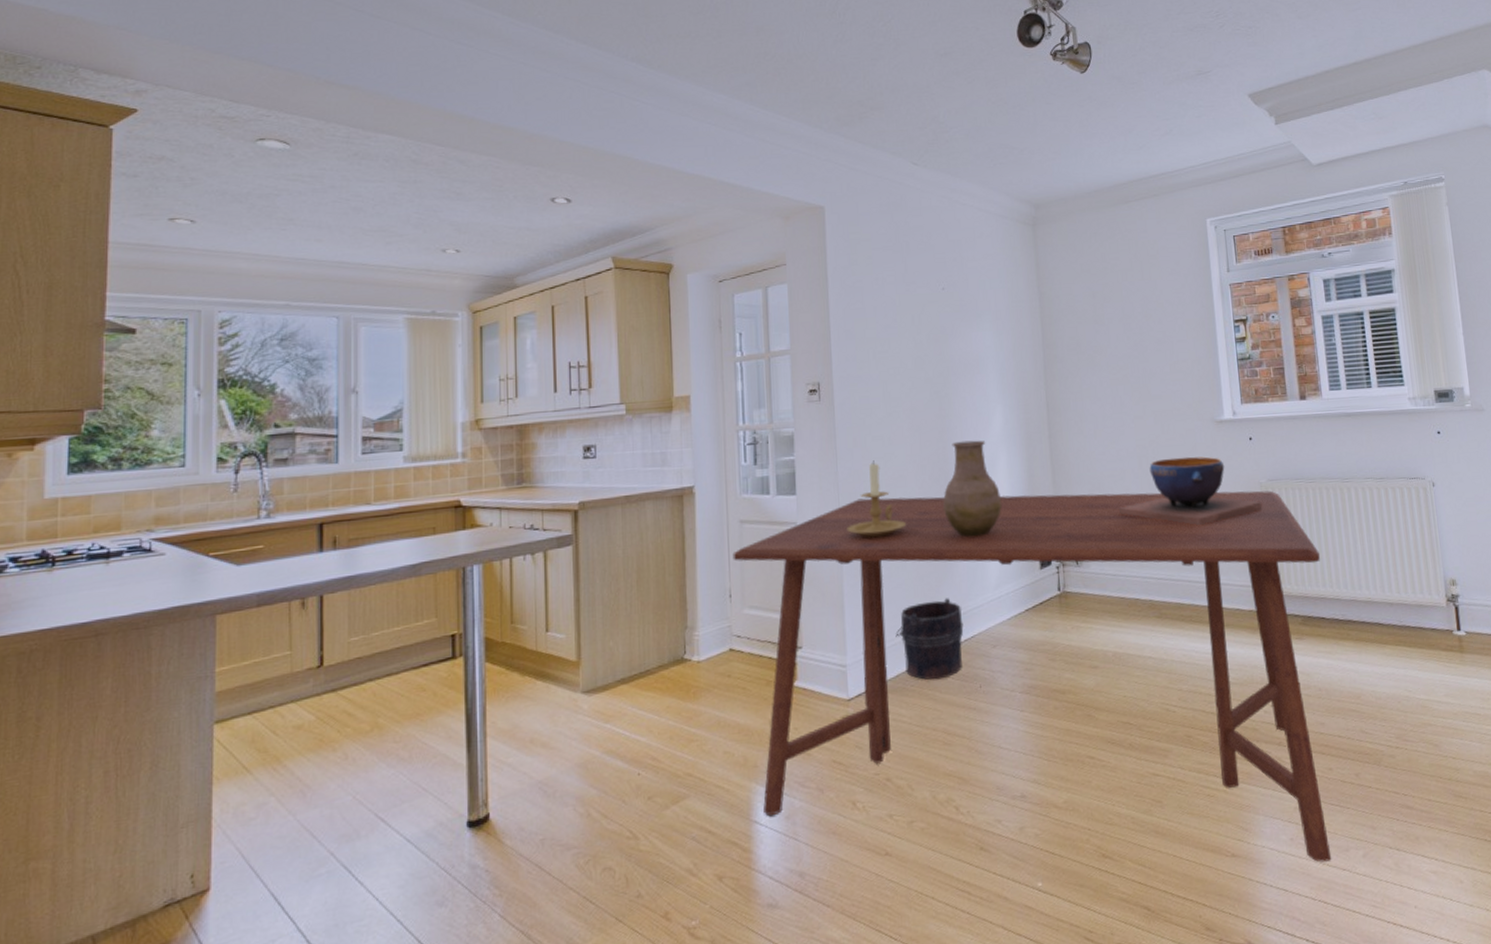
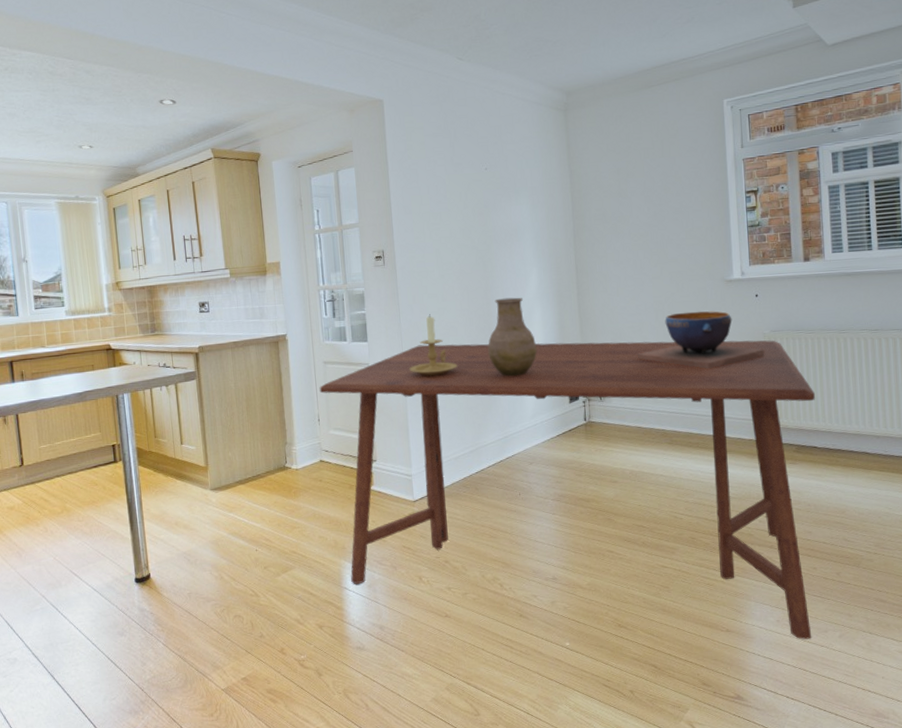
bucket: present [895,598,964,681] -> none [450,425,506,489]

